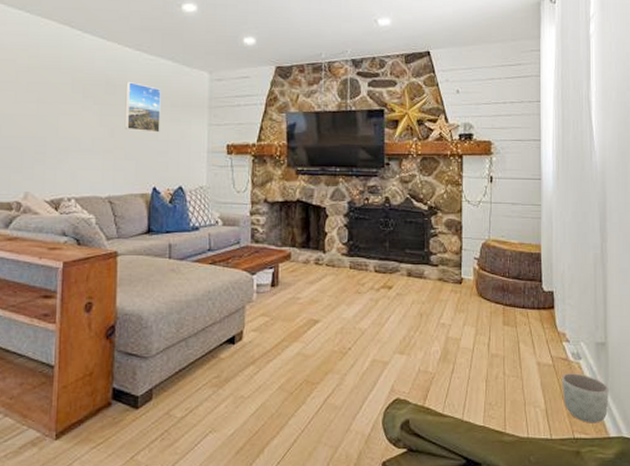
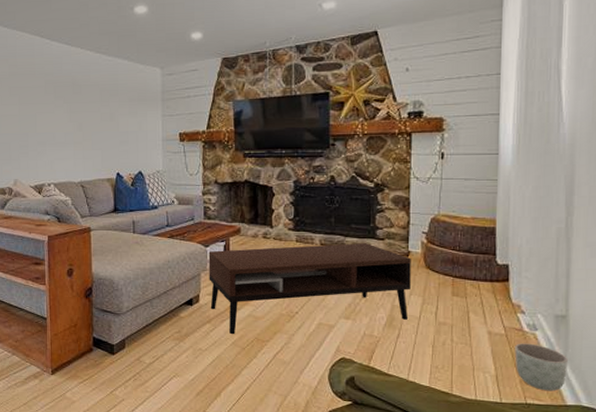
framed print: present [125,82,161,133] -> none [89,82,120,125]
coffee table: none [254,270,464,377] -> present [209,243,411,335]

